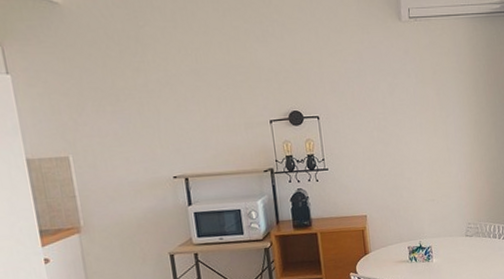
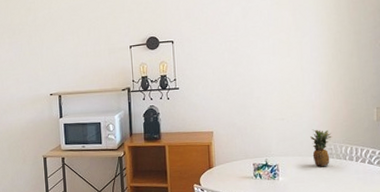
fruit: none [459,209,478,246] -> present [311,129,332,166]

